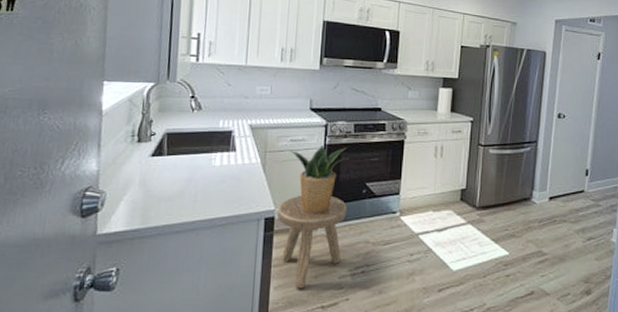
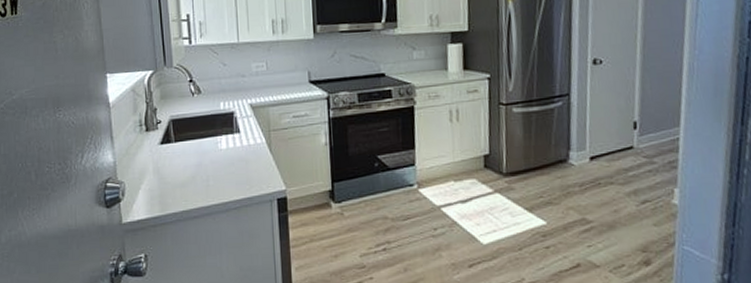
stool: present [278,195,347,289] -> none [289,172,361,269]
potted plant: present [289,145,349,213] -> none [293,118,356,191]

